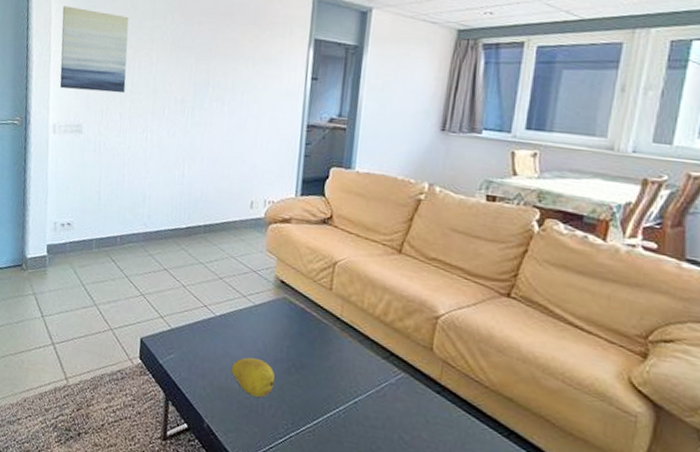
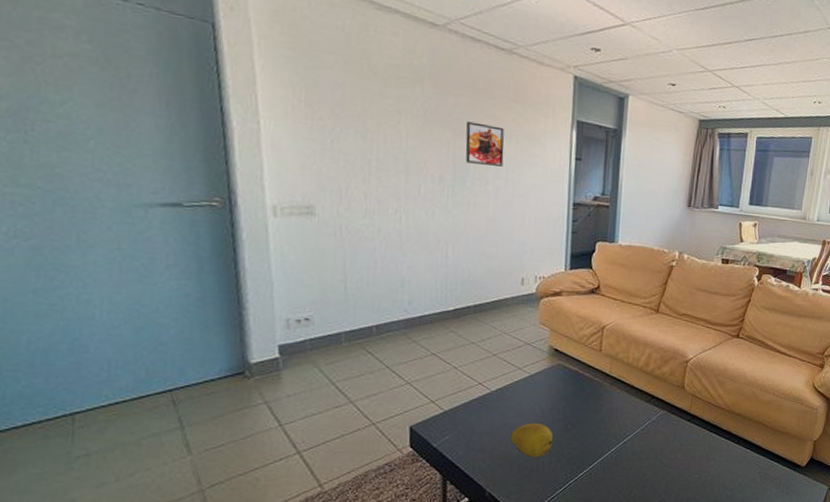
wall art: present [59,6,129,94] -> none [271,62,369,170]
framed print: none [205,46,242,88] -> present [465,121,504,167]

